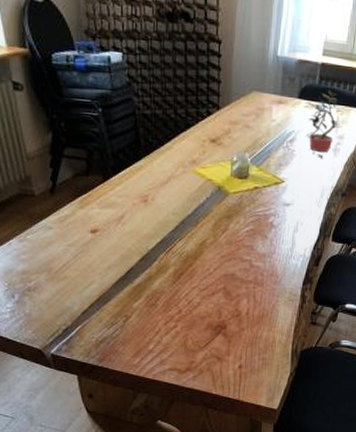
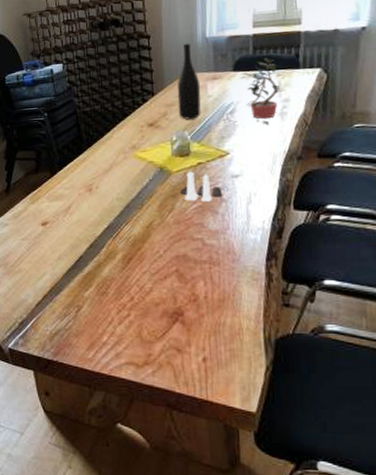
salt and pepper shaker set: none [235,194,274,226] -> present [180,171,223,202]
wine bottle: none [241,57,266,142] -> present [177,43,201,120]

